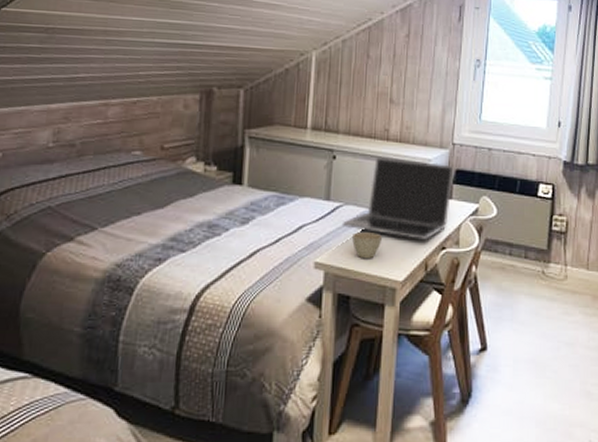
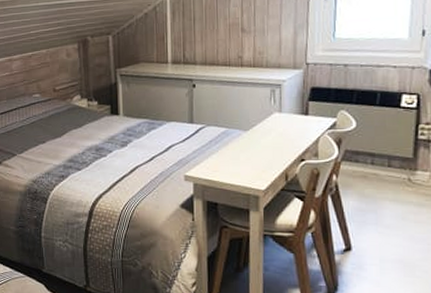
laptop: present [341,156,454,241] -> none [205,81,309,154]
cup: present [352,232,382,259] -> none [216,149,243,172]

